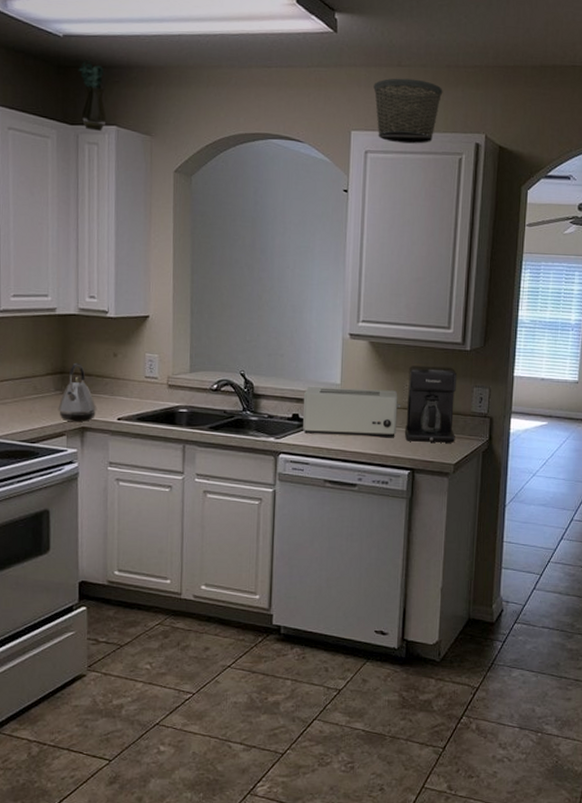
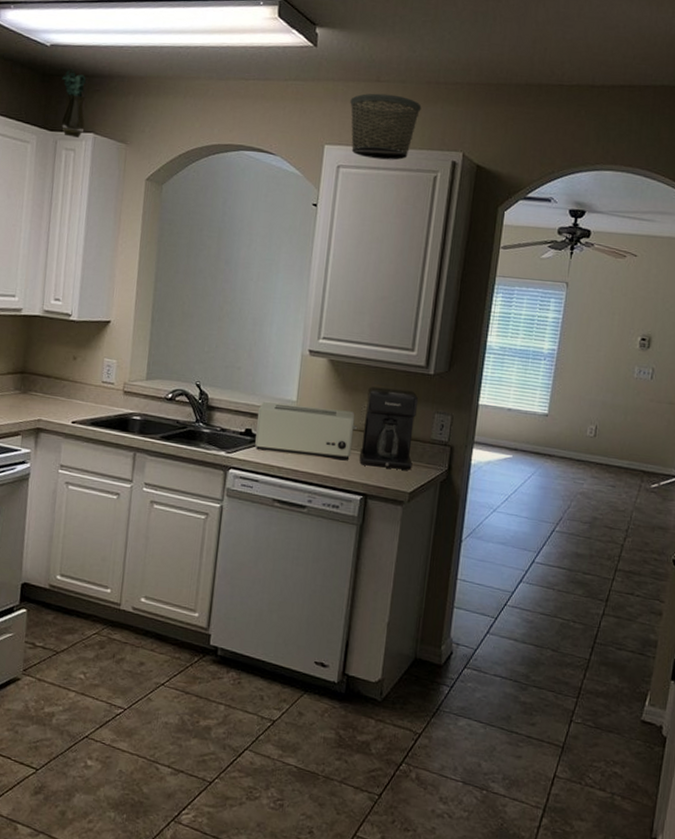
kettle: present [58,362,97,422] -> none [15,363,54,423]

